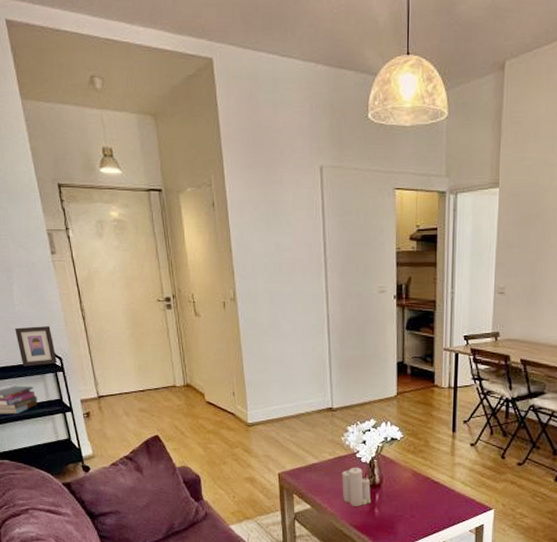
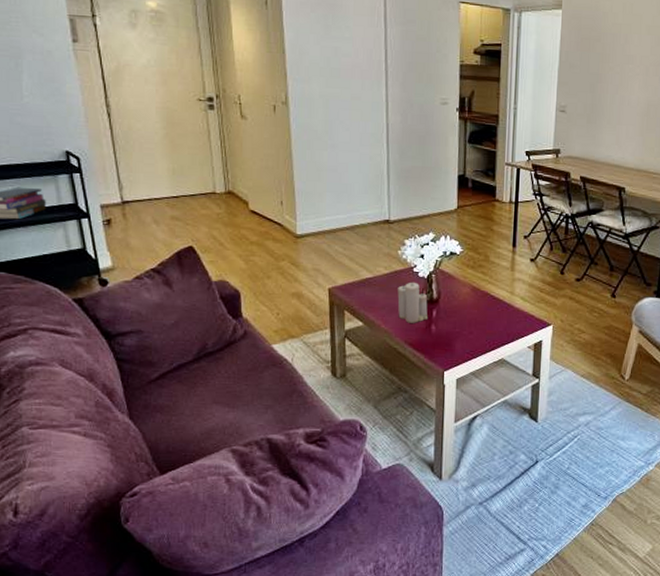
picture frame: present [15,326,58,367] -> none [22,121,74,166]

